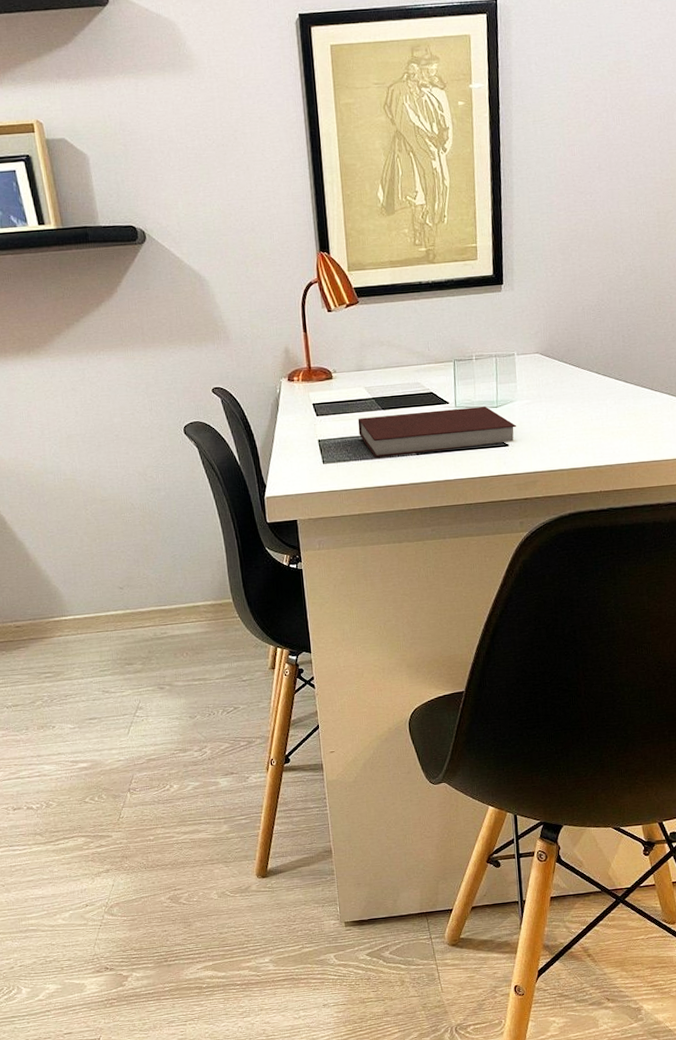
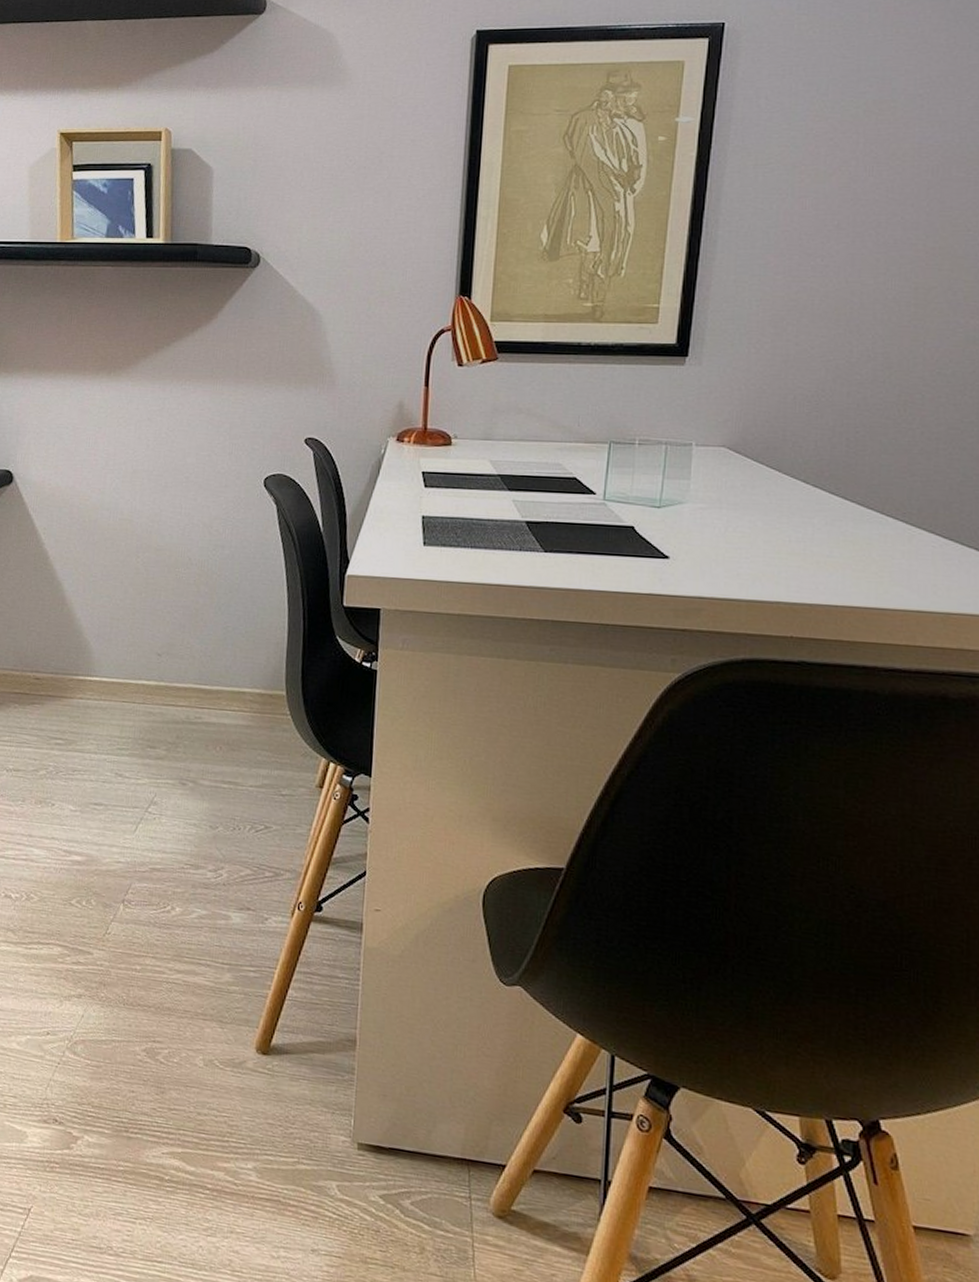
notebook: present [358,406,516,458] -> none [474,497,683,554]

